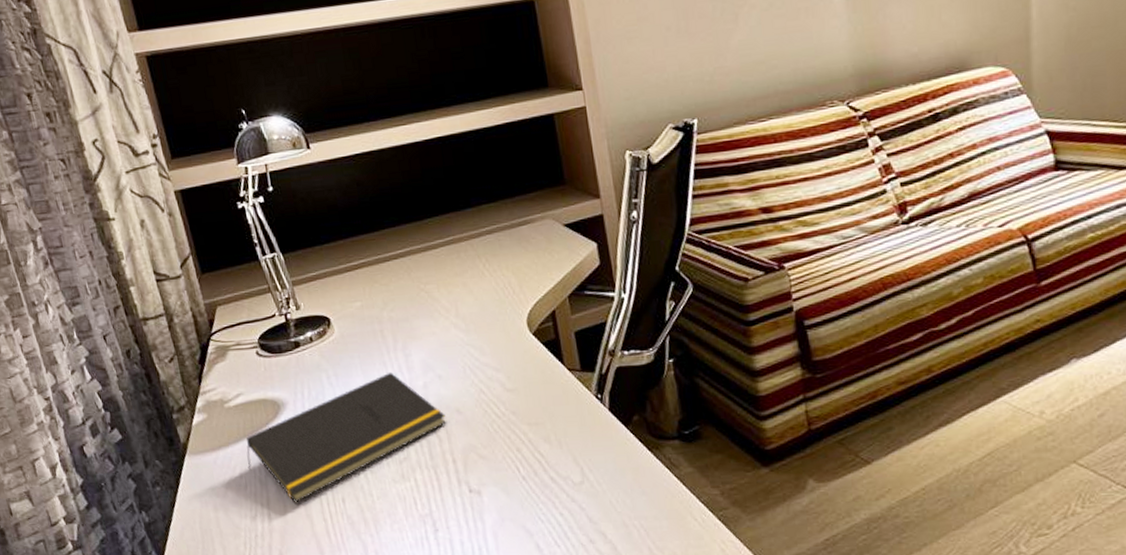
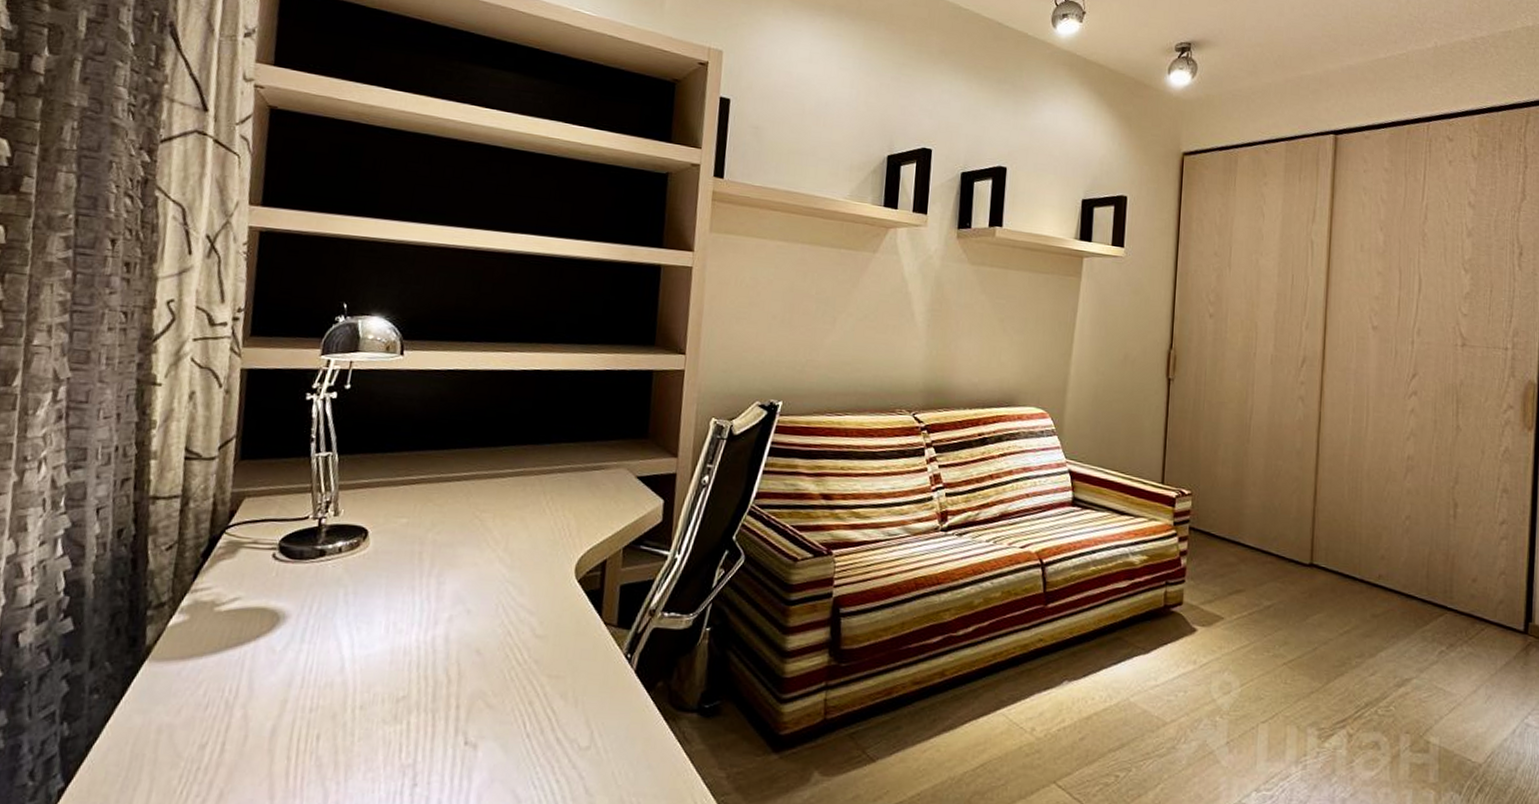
notepad: present [245,371,446,503] -> none [217,598,463,734]

